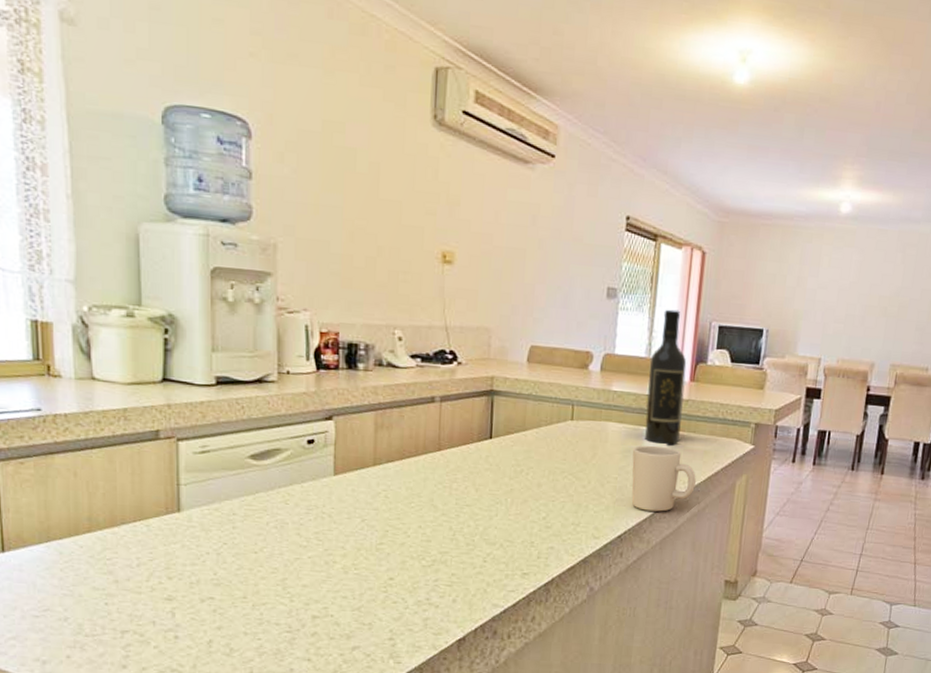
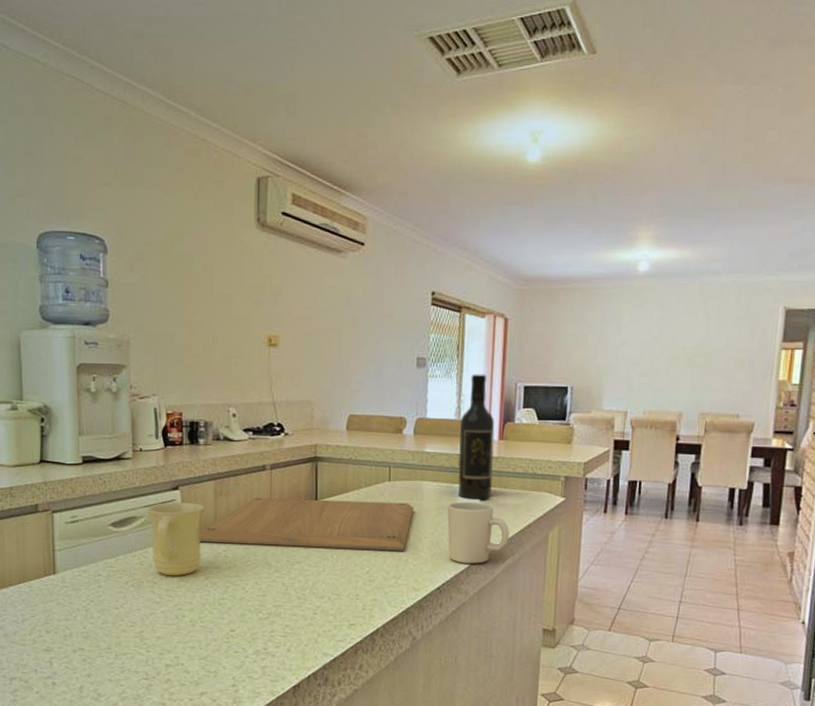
mug: none [293,434,363,517] -> present [147,502,205,576]
chopping board: none [355,432,598,496] -> present [199,497,414,551]

